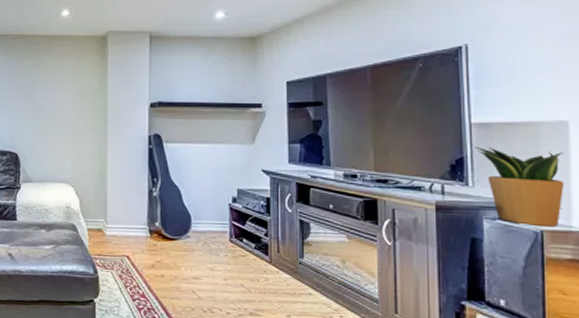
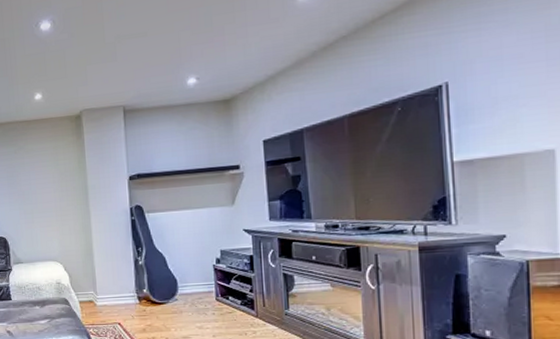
potted plant: present [472,146,565,227] -> none [454,181,551,257]

